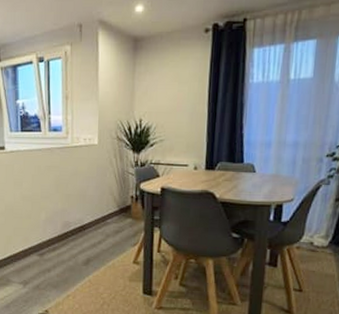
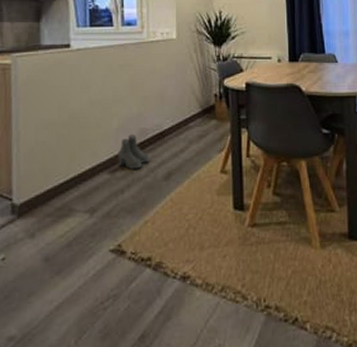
boots: none [45,226,72,254] -> present [118,135,150,169]

